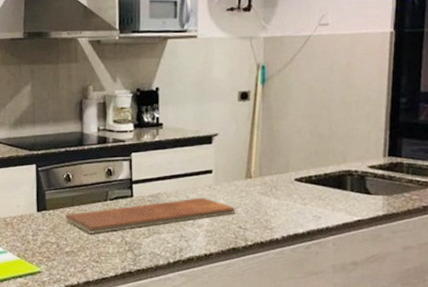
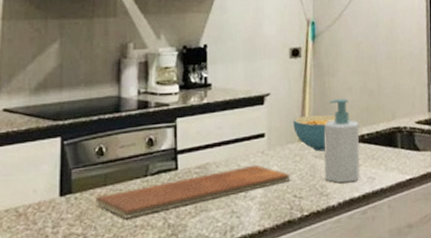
cereal bowl: none [240,155,299,189] -> present [293,114,352,152]
soap bottle: none [269,141,307,218] -> present [324,99,361,183]

